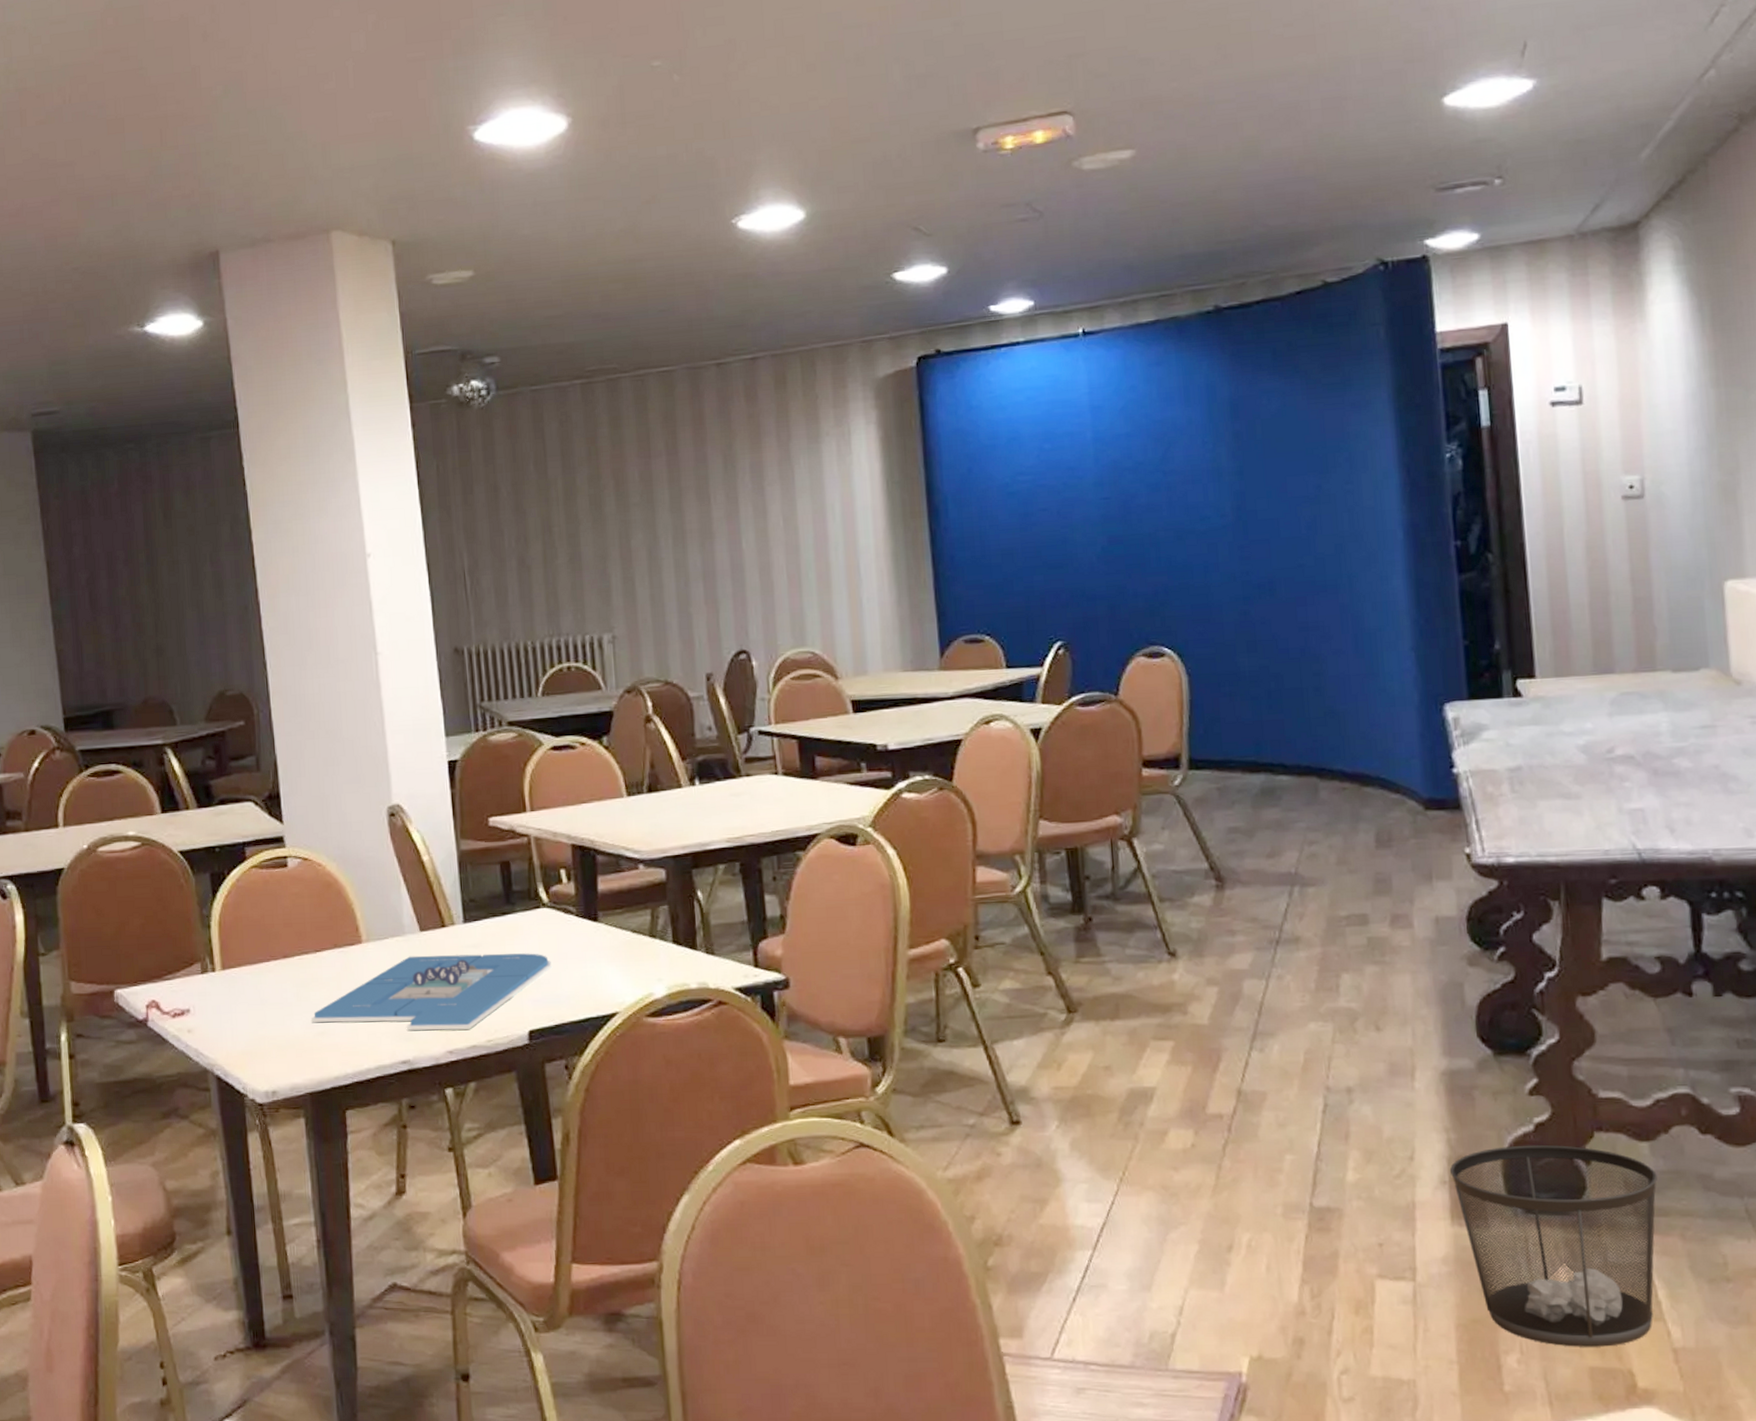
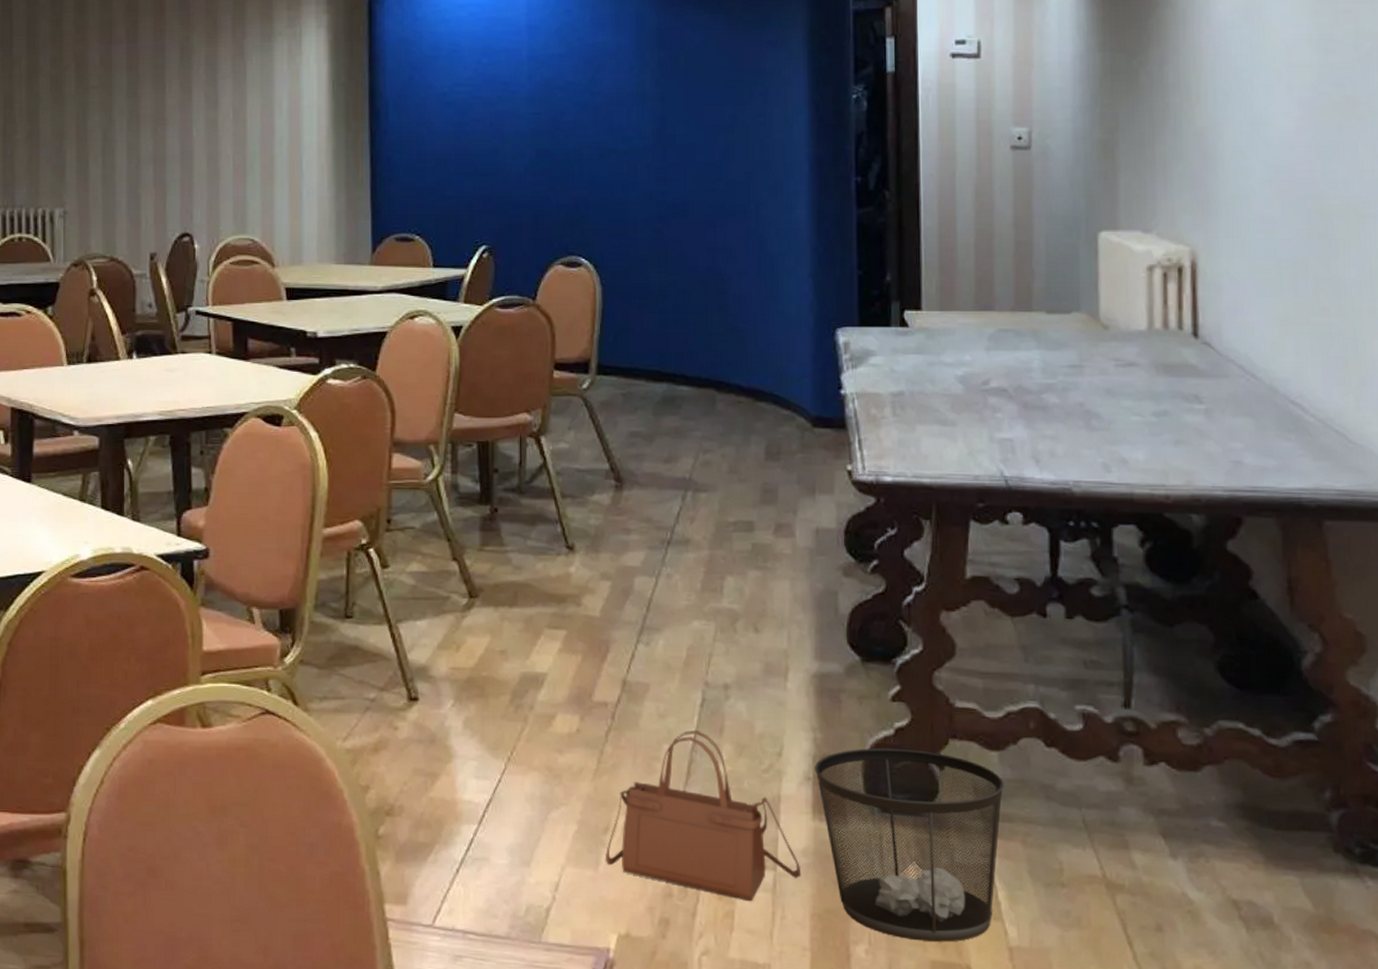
handbag: none [1230,1137,1443,1314] -> present [605,729,802,901]

